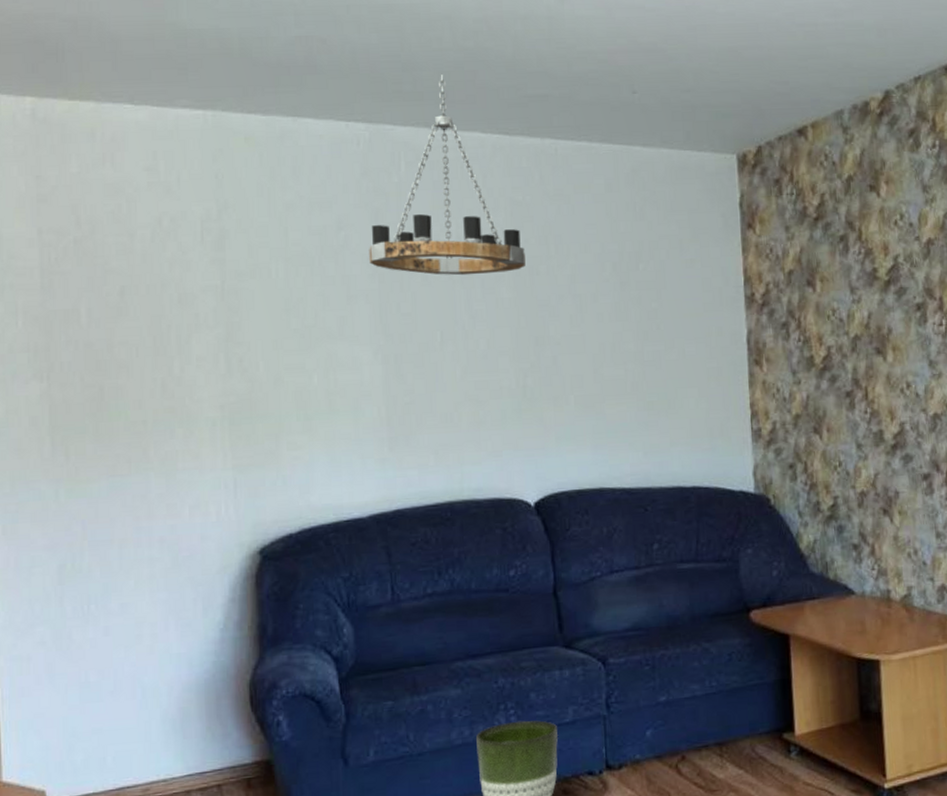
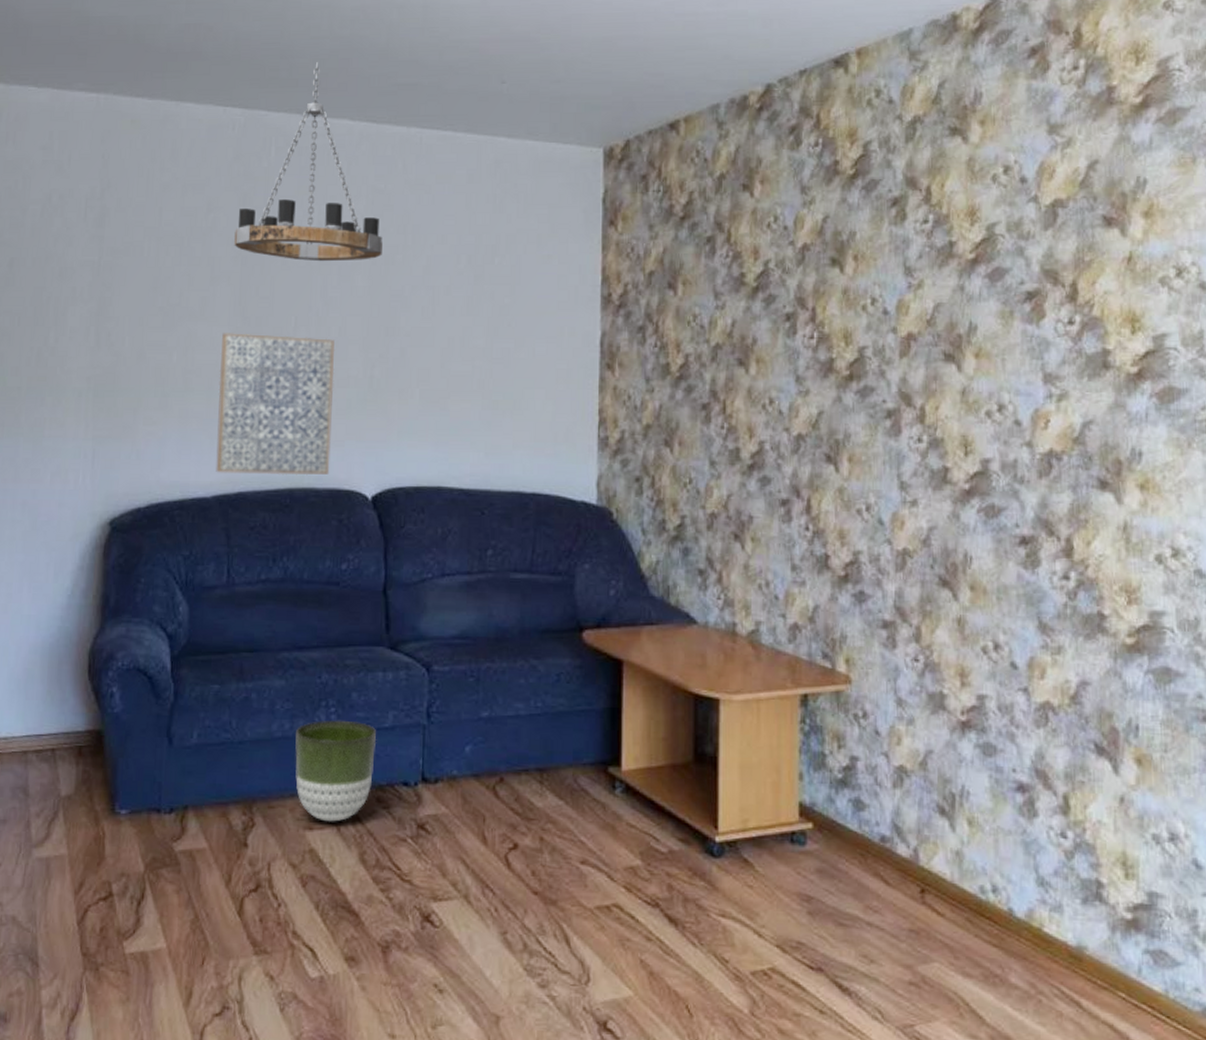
wall art: none [364,350,489,493] -> present [216,333,335,476]

